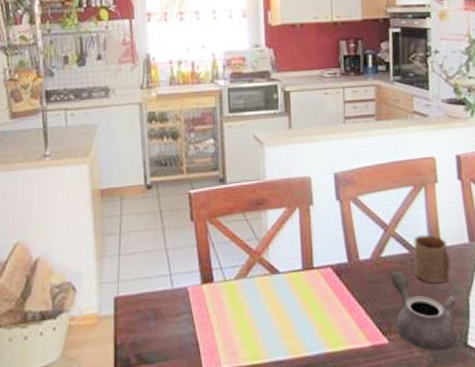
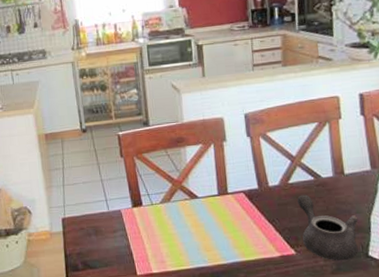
cup: present [413,234,452,284] -> none [318,163,354,205]

